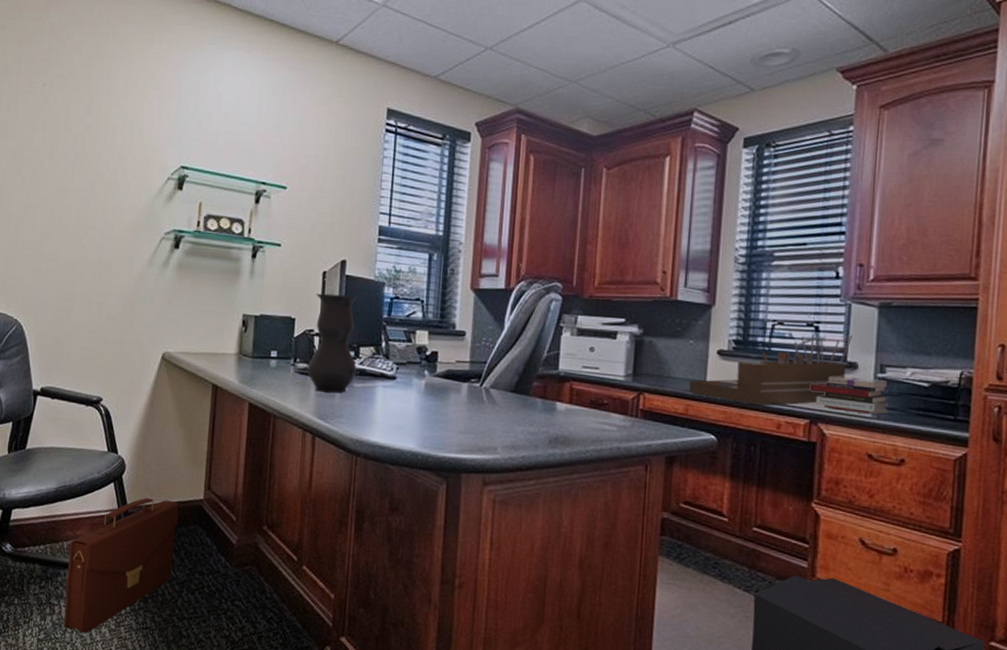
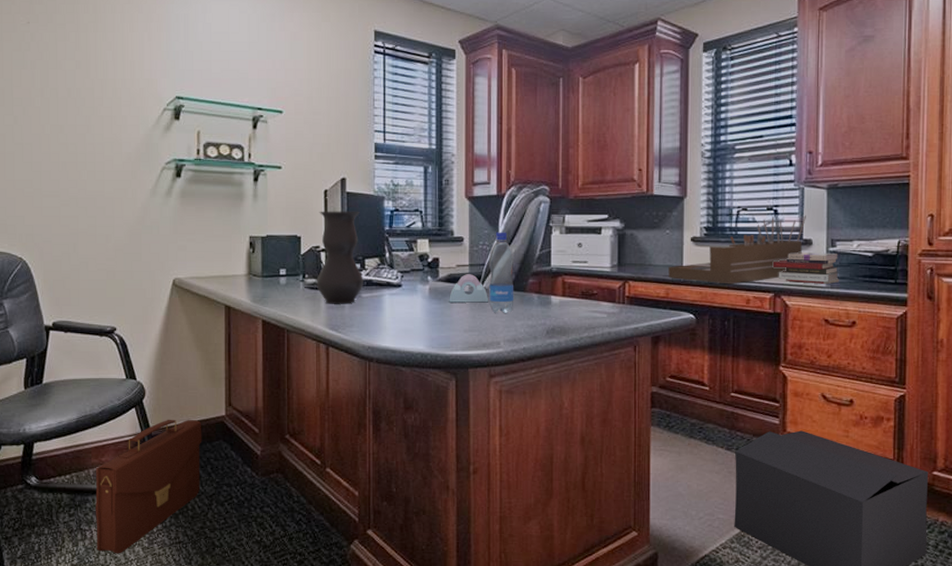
tape dispenser: none [445,371,488,404] -> present [449,274,488,303]
bottle: none [488,328,519,418] -> present [489,232,514,314]

